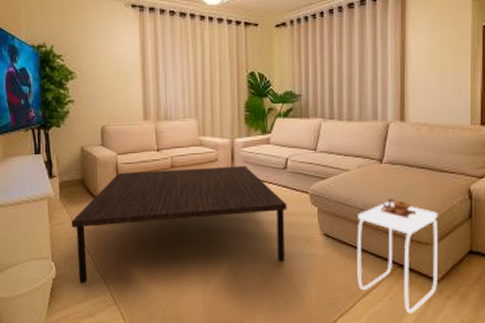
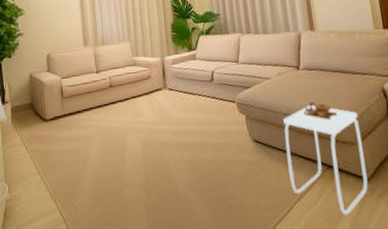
coffee table: present [71,165,287,284] -> none [22,80,220,204]

